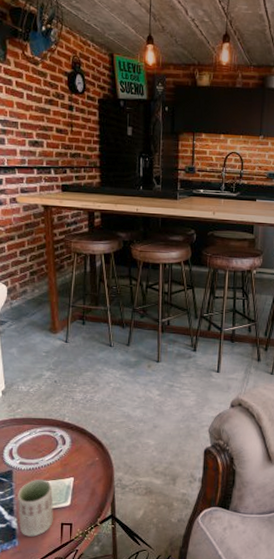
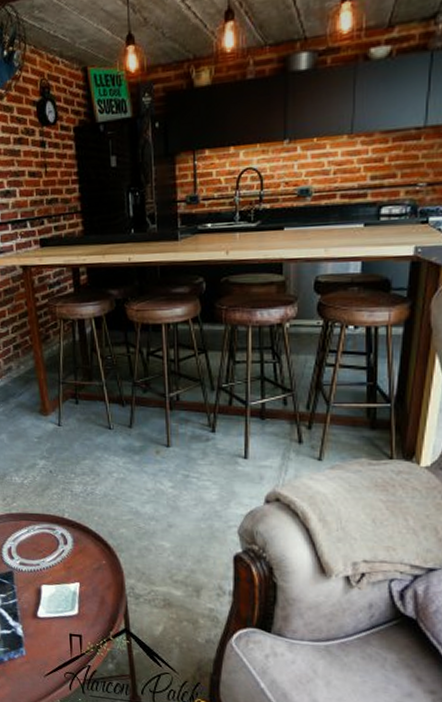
cup: present [17,479,53,537] -> none [20,582,61,647]

